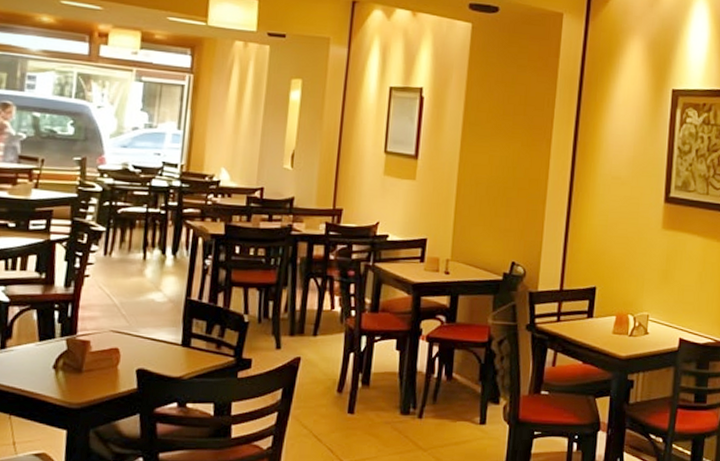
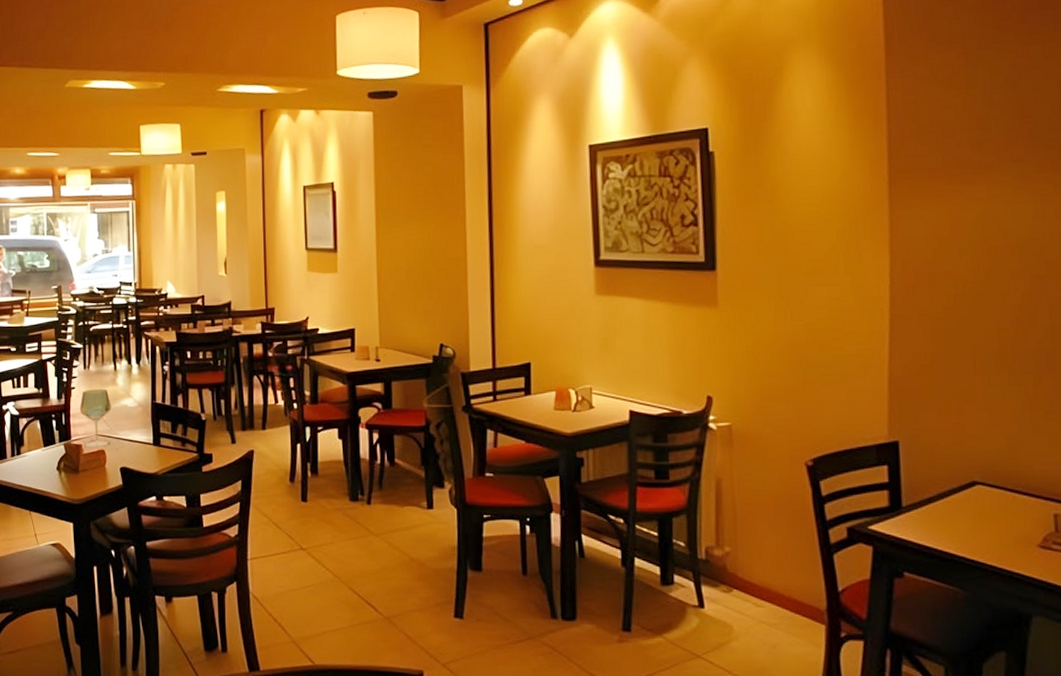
wine glass: none [92,278,134,346] -> present [79,388,111,448]

